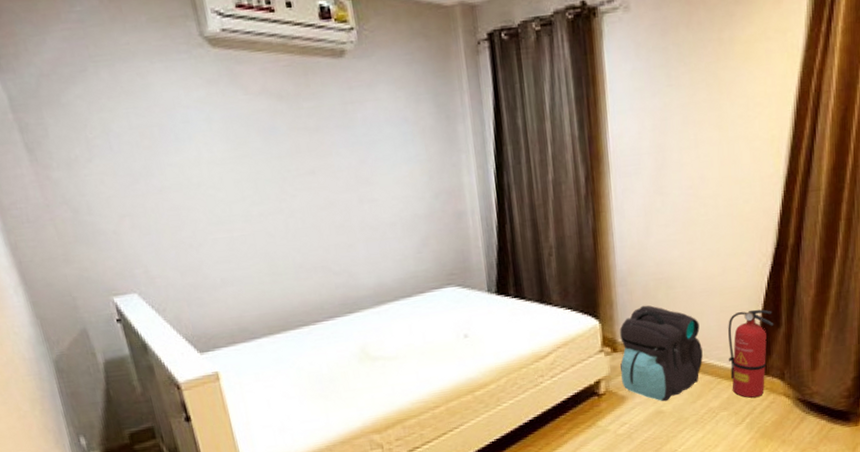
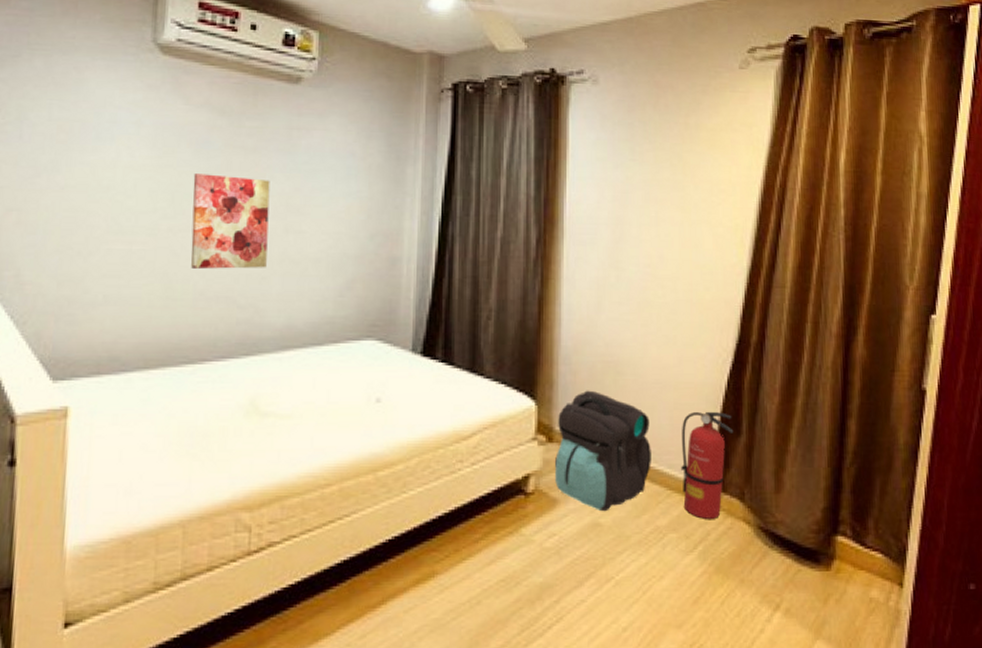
wall art: none [268,156,350,246] -> present [191,173,270,269]

